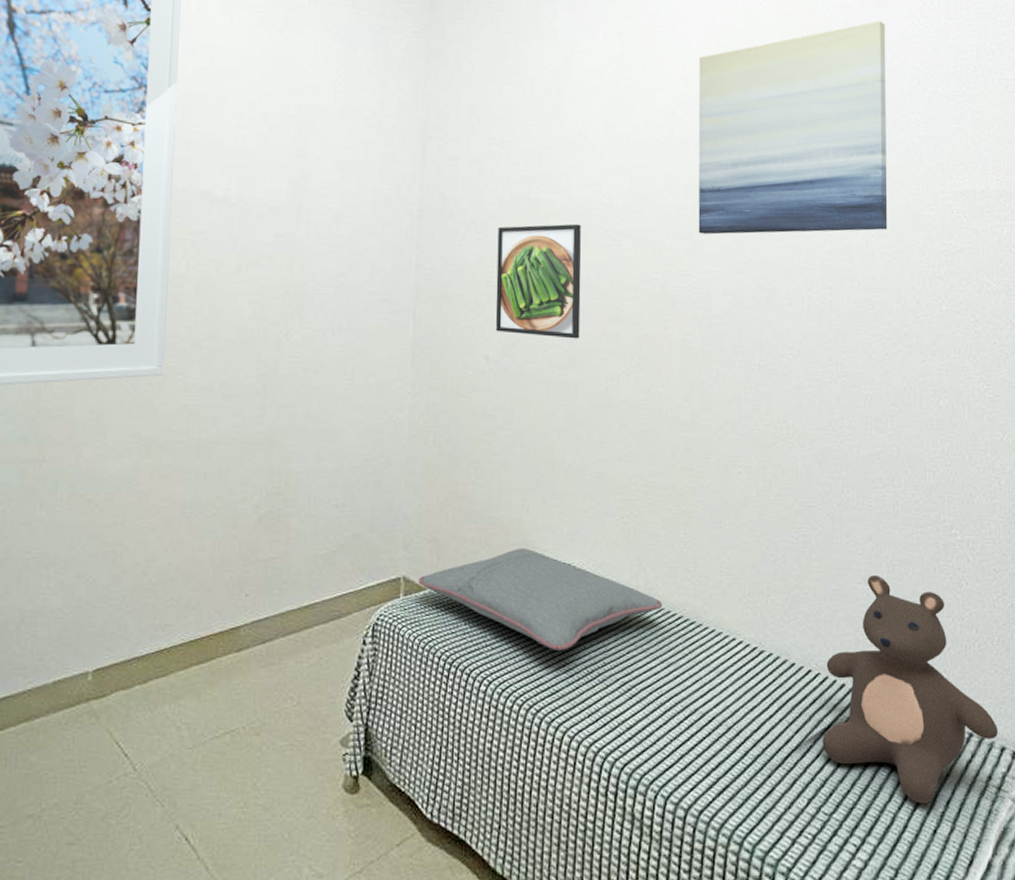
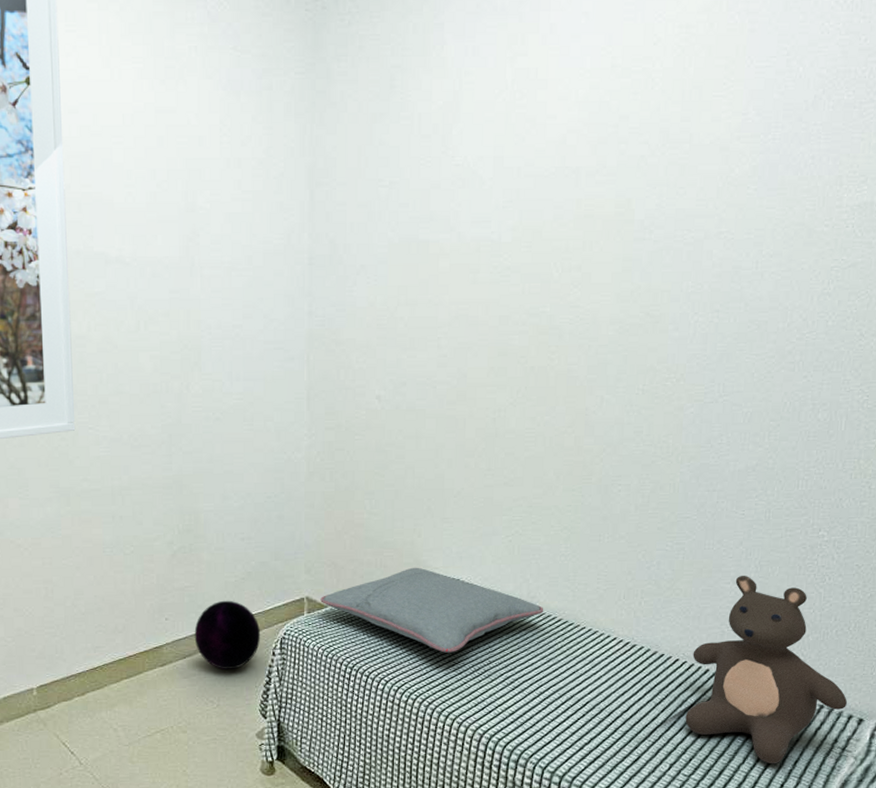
ball: none [276,576,351,659] -> present [194,600,261,669]
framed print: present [495,223,582,339] -> none [386,262,470,375]
wall art: present [698,20,888,235] -> none [587,24,792,265]

